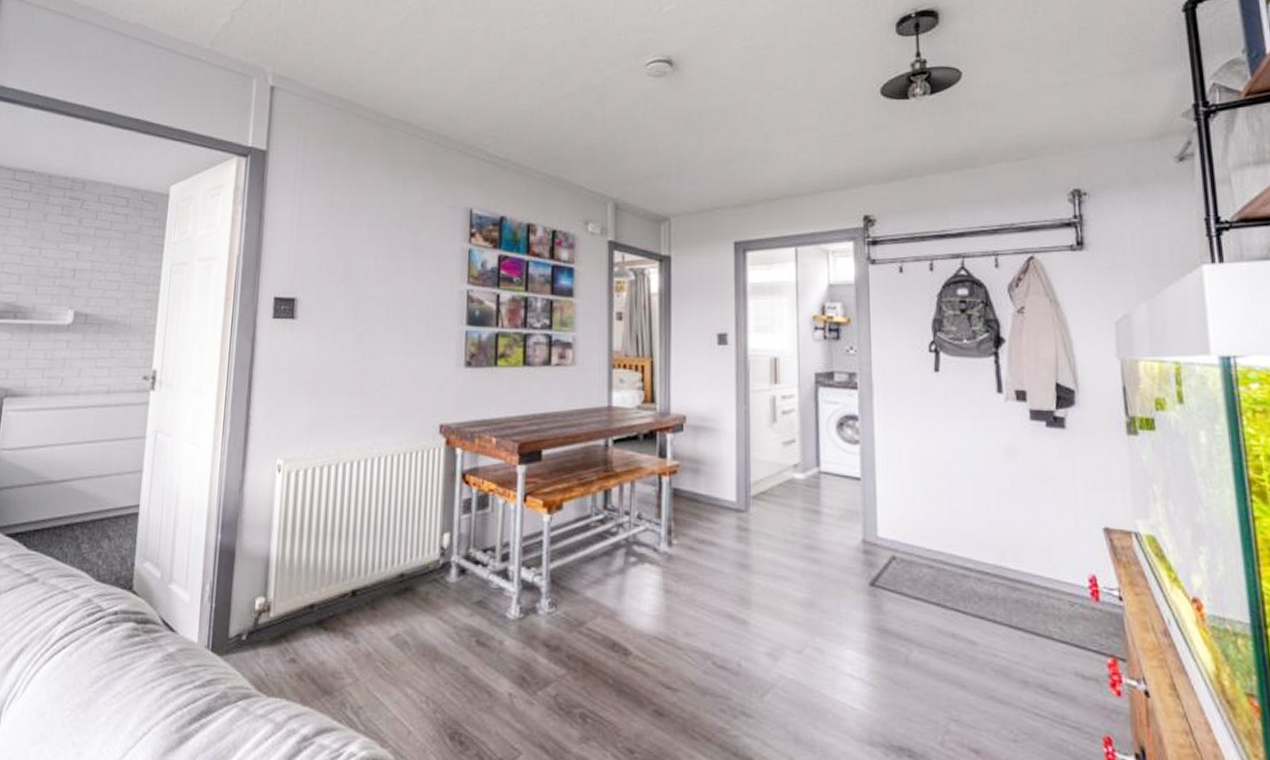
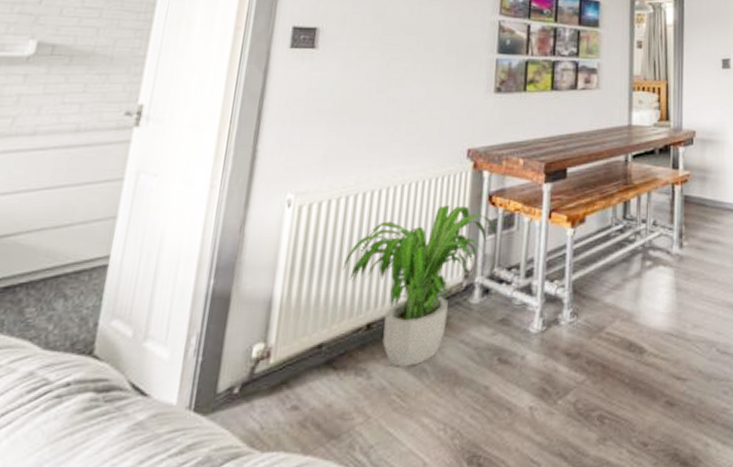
potted plant: none [328,481,471,637] -> present [342,205,497,367]

